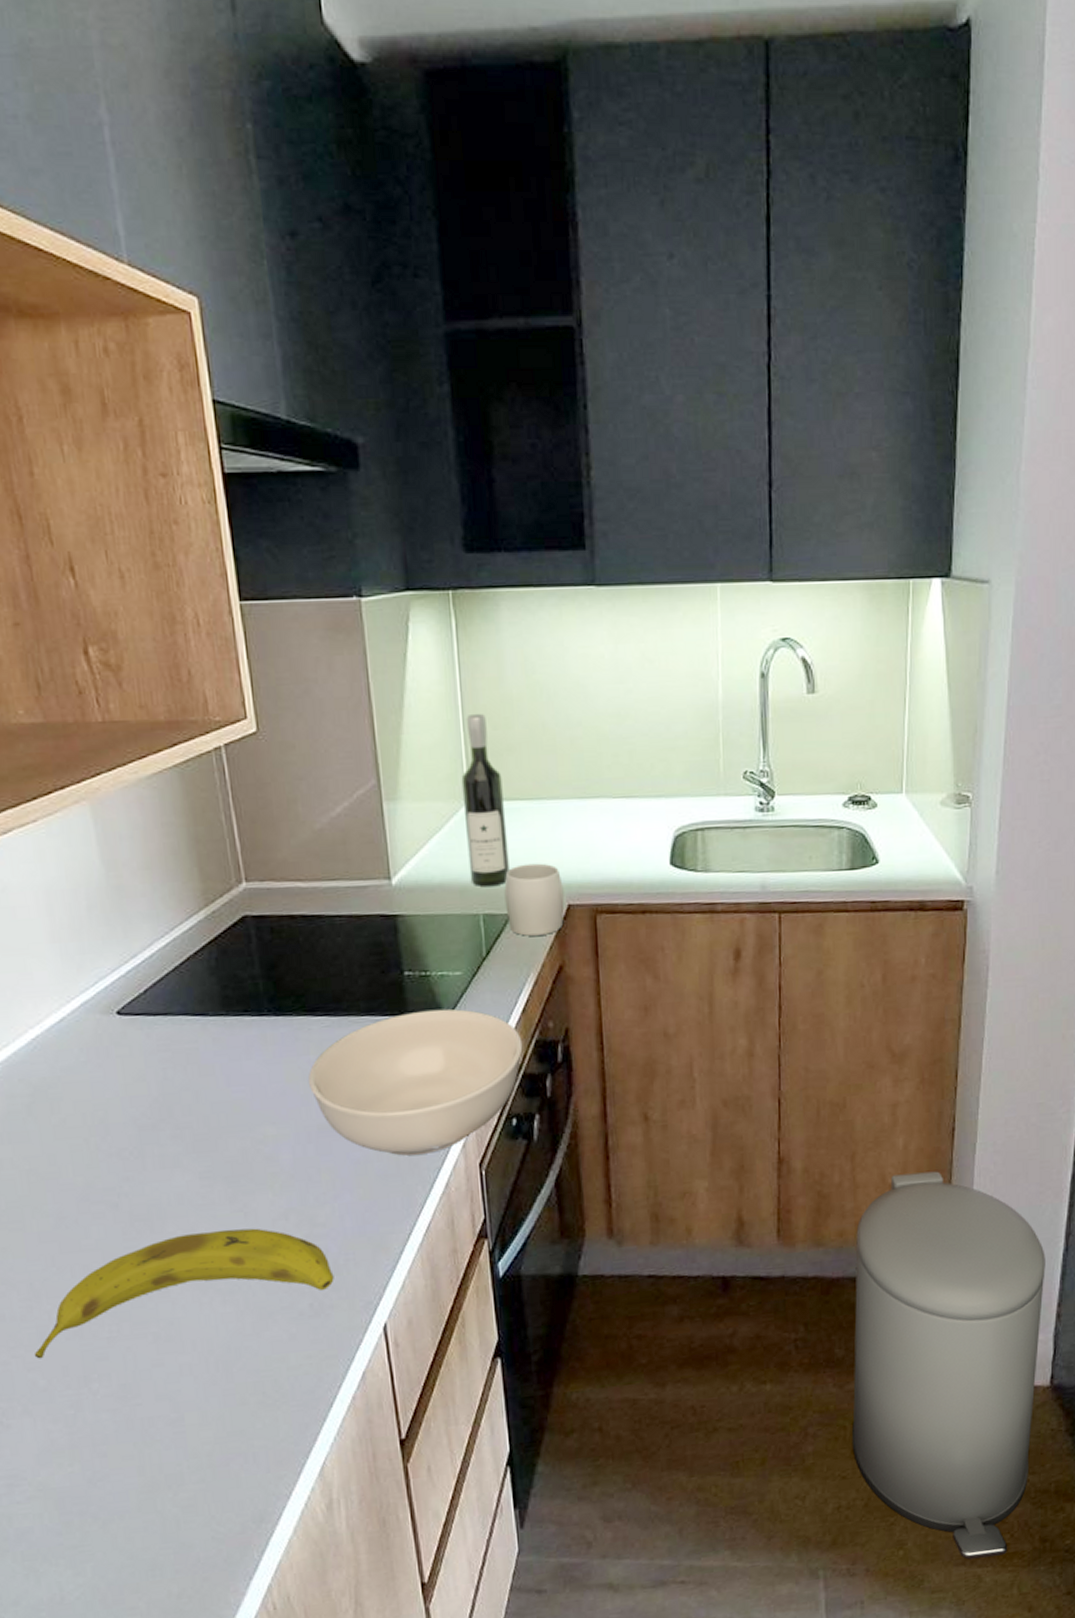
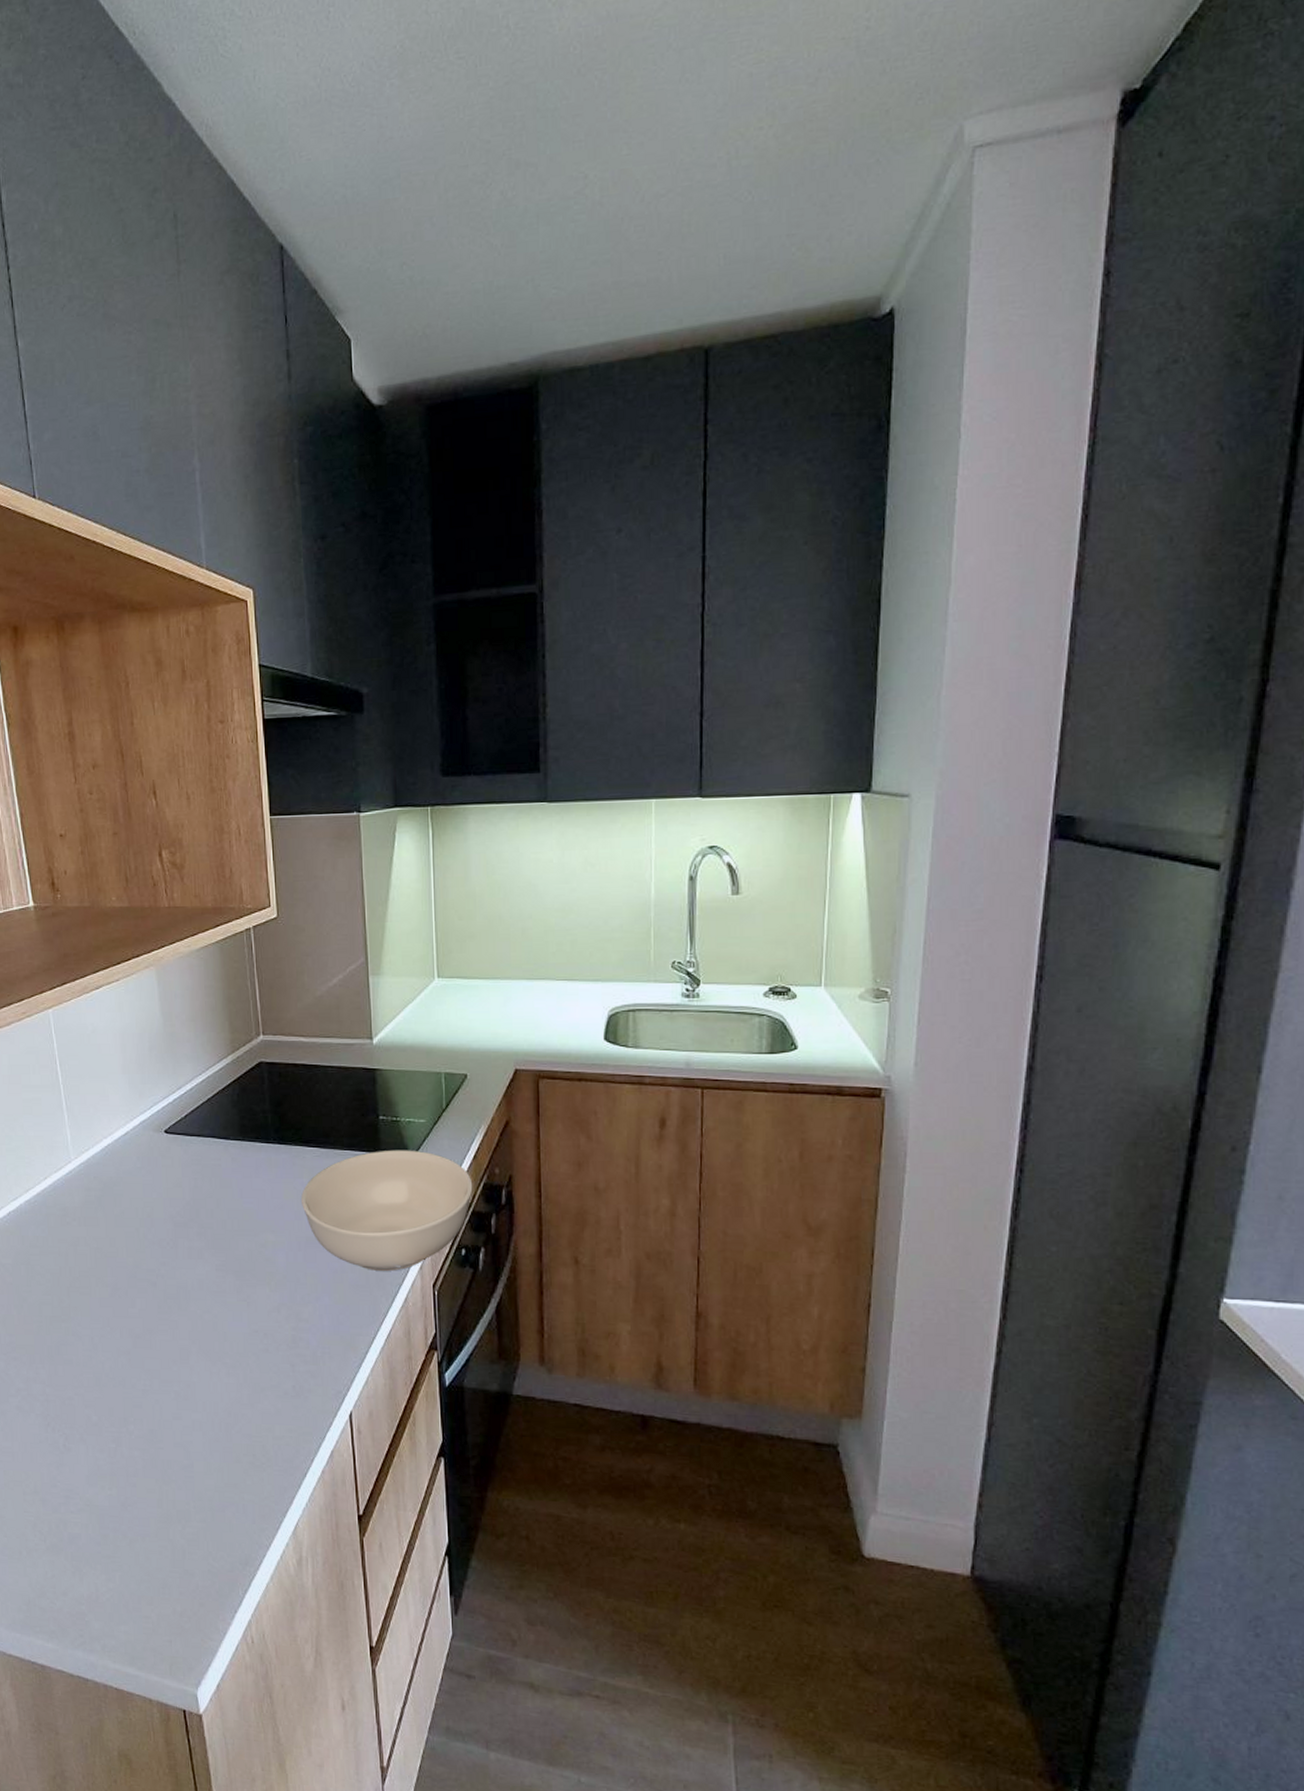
fruit: present [33,1228,334,1359] -> none [90,1314,313,1399]
bottle: present [461,714,510,886] -> none [431,907,468,1049]
mug: present [504,863,565,936] -> none [462,1032,512,1094]
pedal bin: present [852,1171,1046,1560] -> none [762,1342,966,1741]

